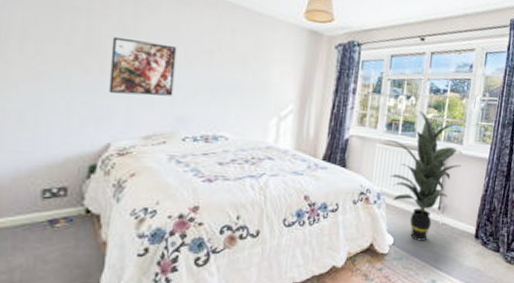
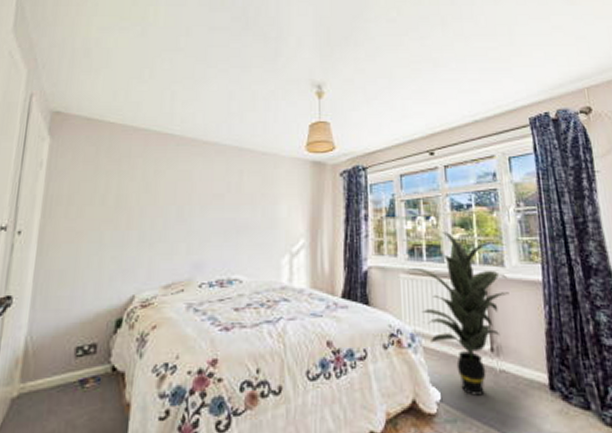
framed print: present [108,36,177,96] -> none [133,192,192,246]

